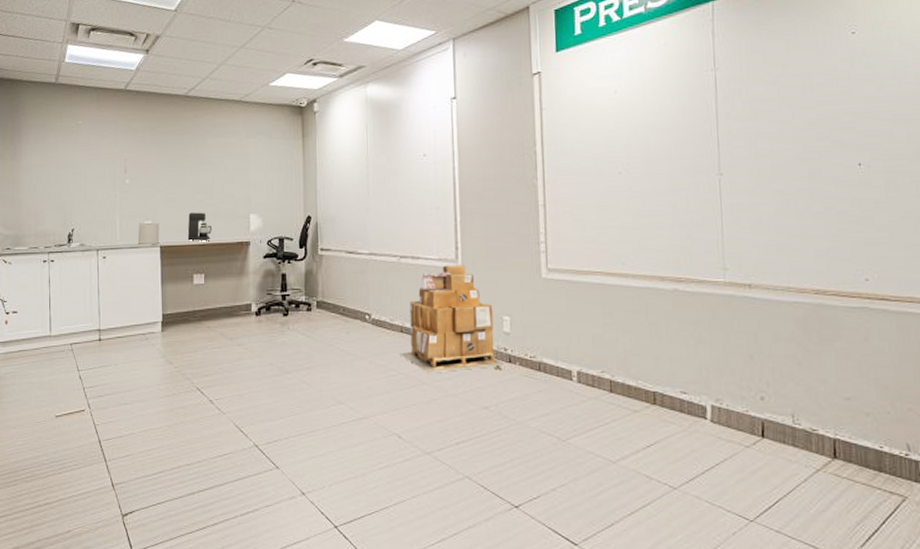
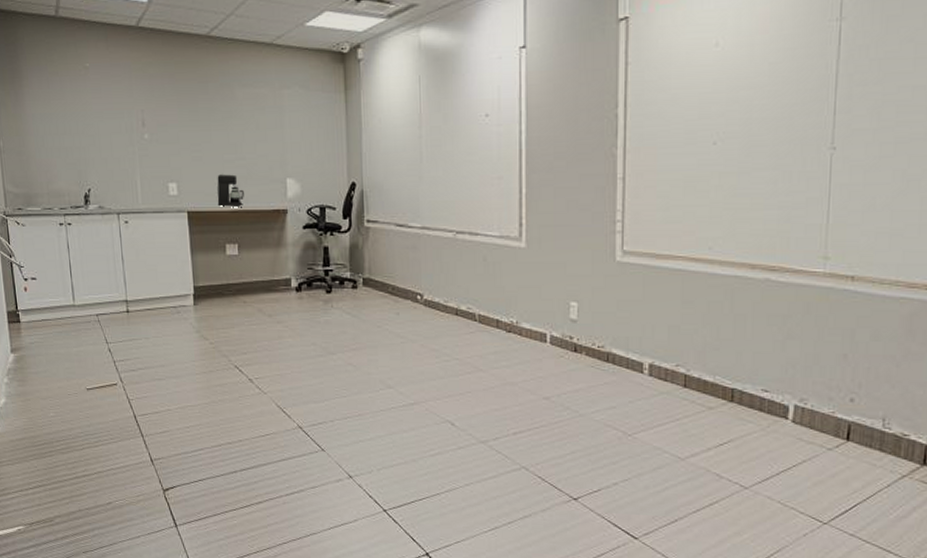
paper towel roll: present [138,222,160,245] -> none [161,184,187,210]
cardboard boxes: present [399,265,506,374] -> none [454,243,571,361]

